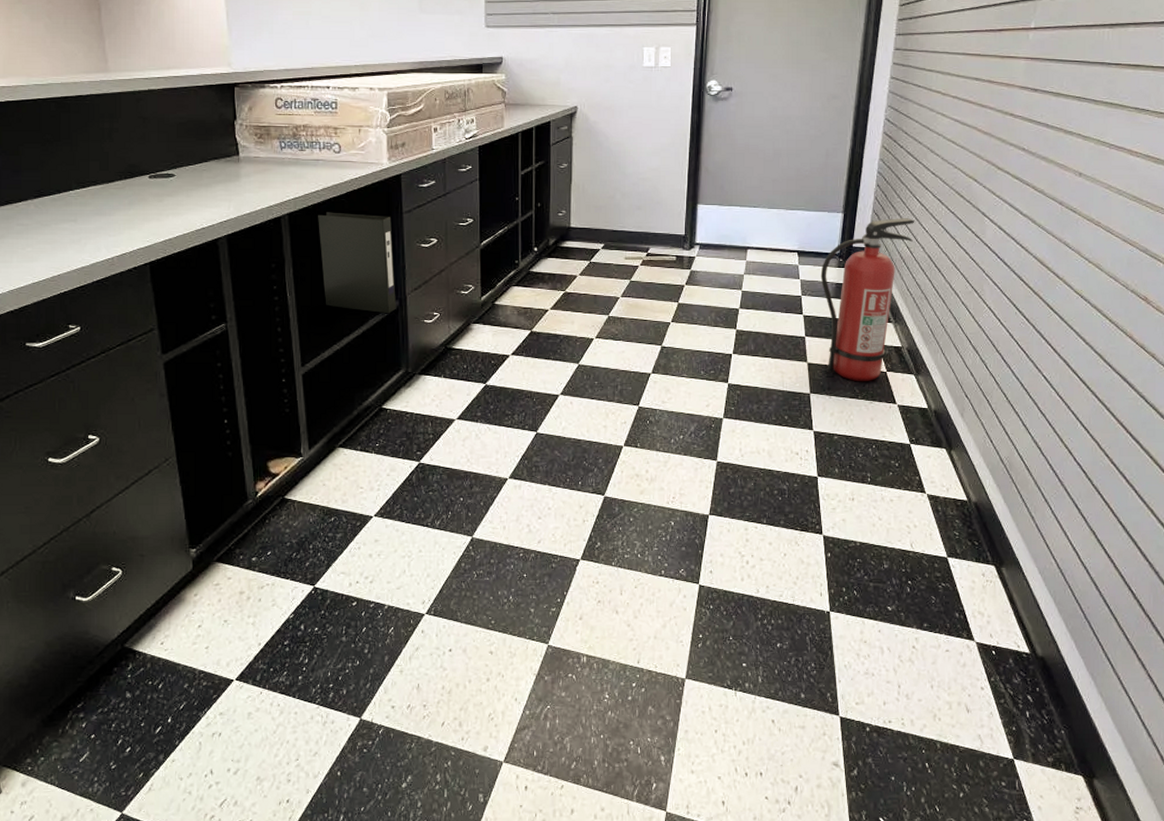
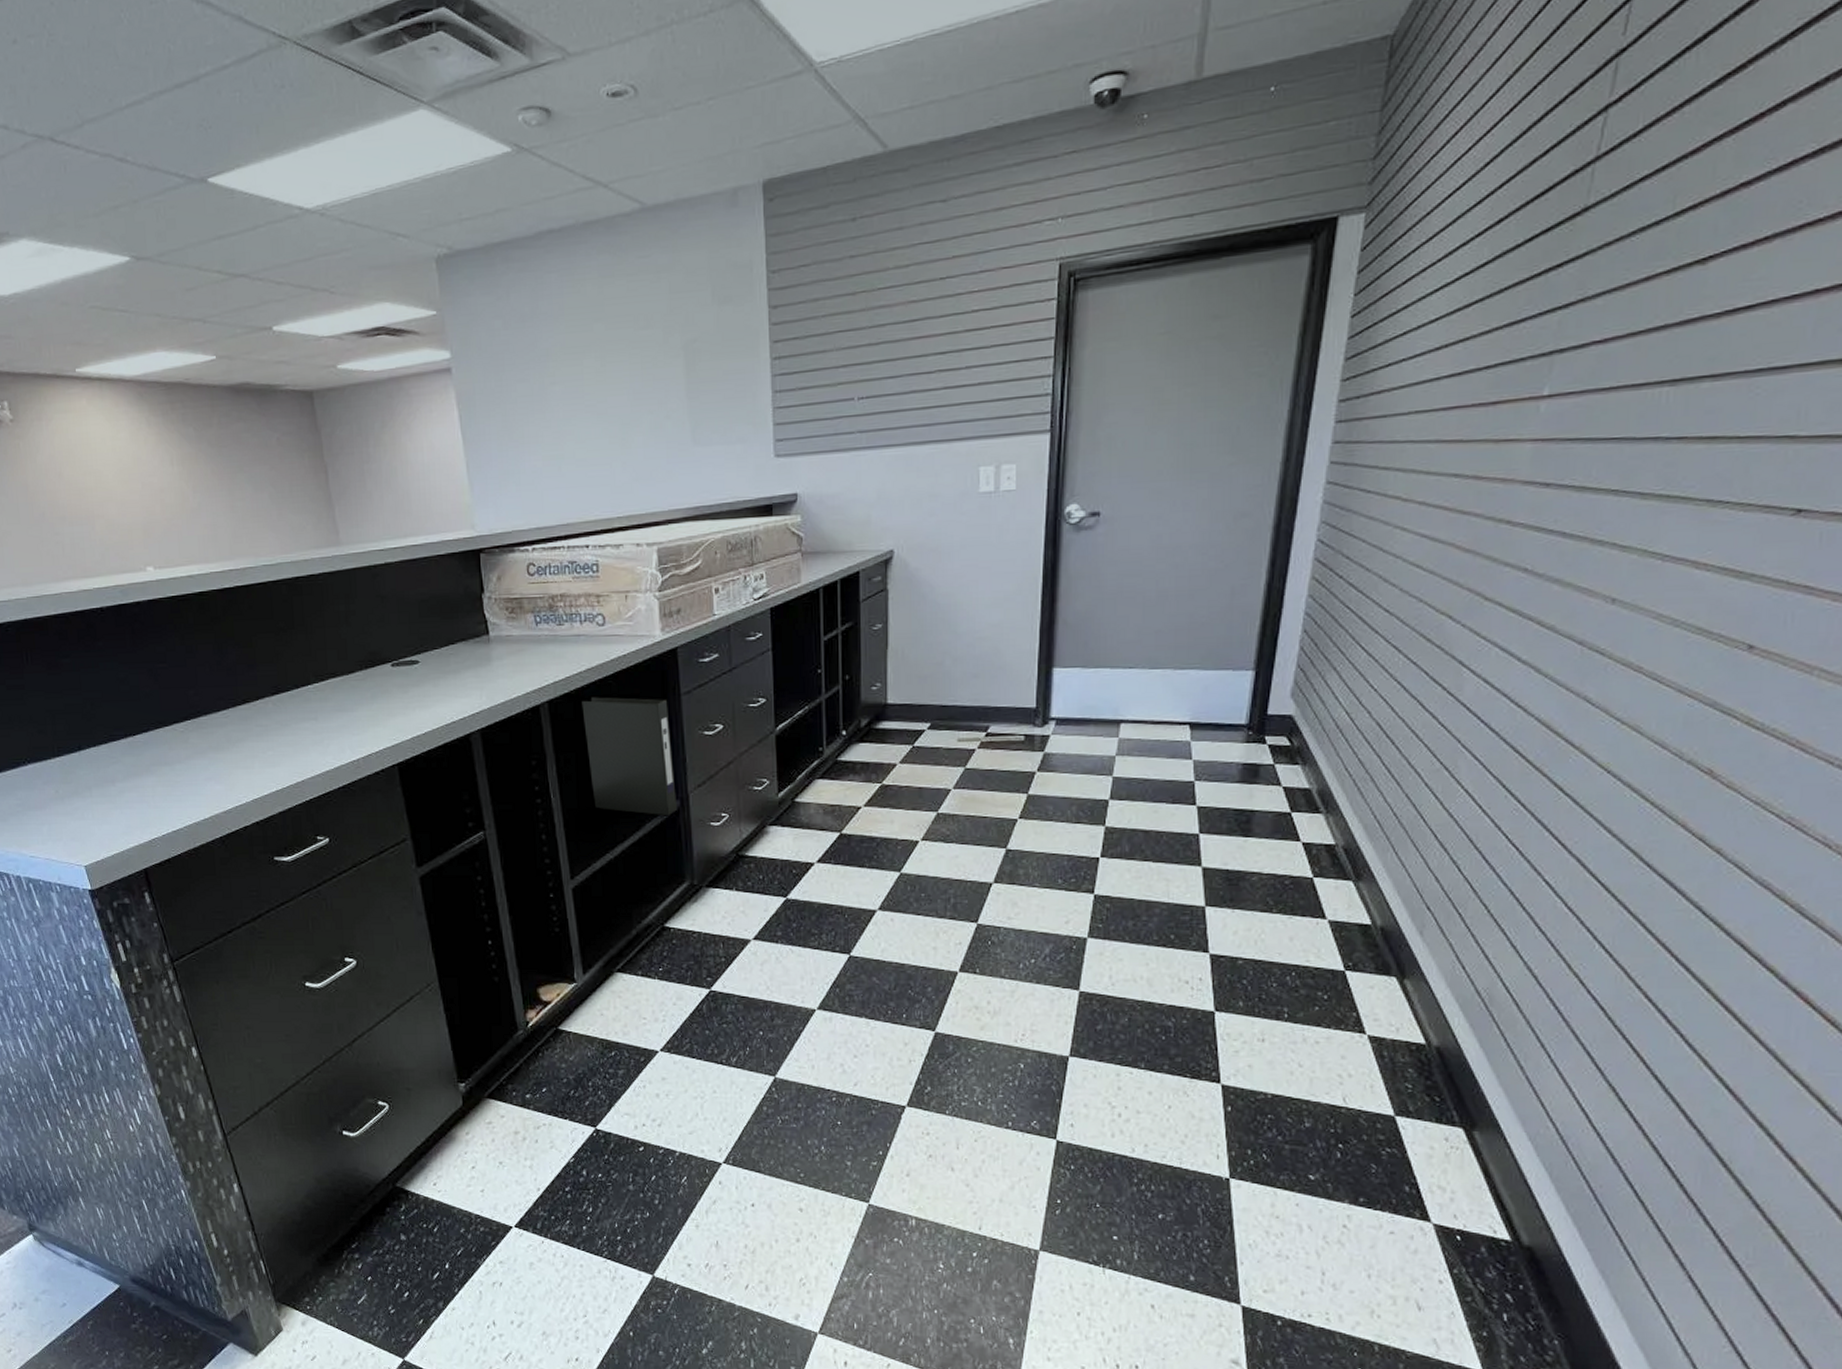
fire extinguisher: present [820,217,915,382] -> none [1221,672,1359,891]

